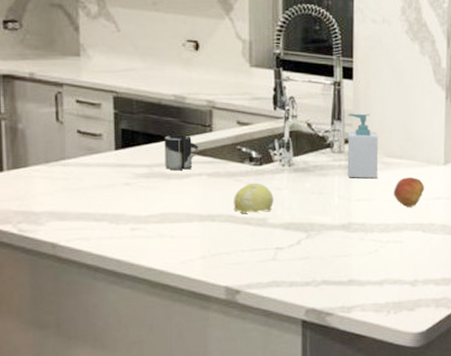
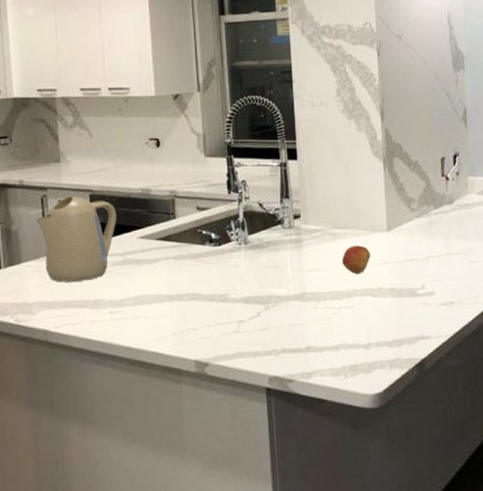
kettle: none [47,96,145,192] -> present [35,196,117,282]
cup: present [164,135,199,170] -> none [134,224,165,256]
fruit: present [234,182,274,213] -> none [198,262,234,291]
soap bottle: present [347,113,378,178] -> none [295,189,326,250]

